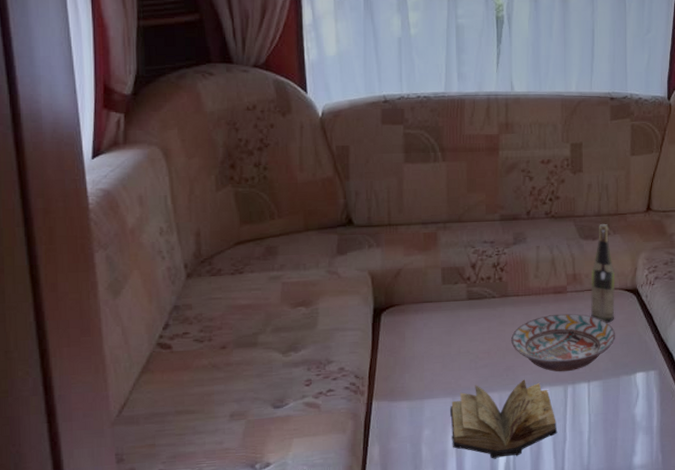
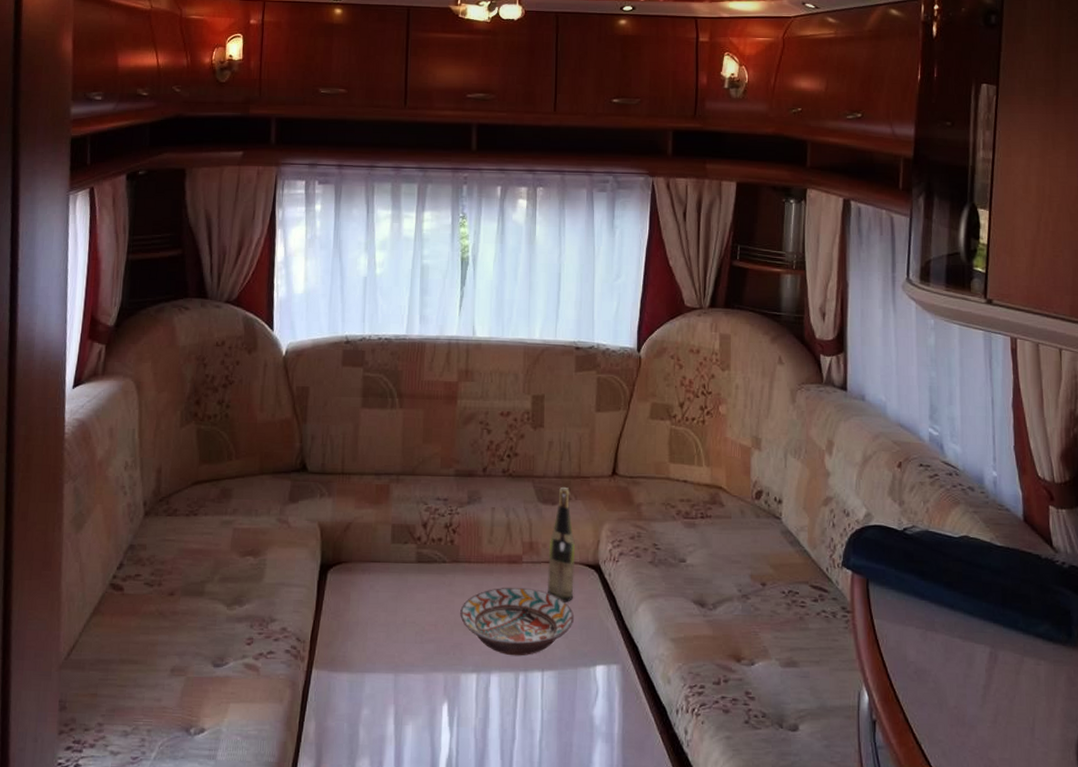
book: present [450,379,558,459] -> none [391,660,506,752]

